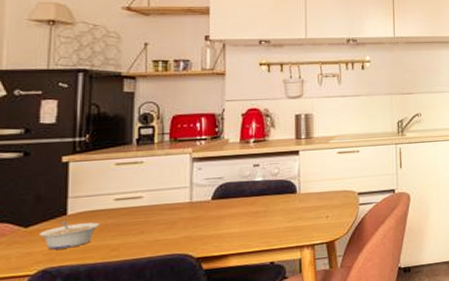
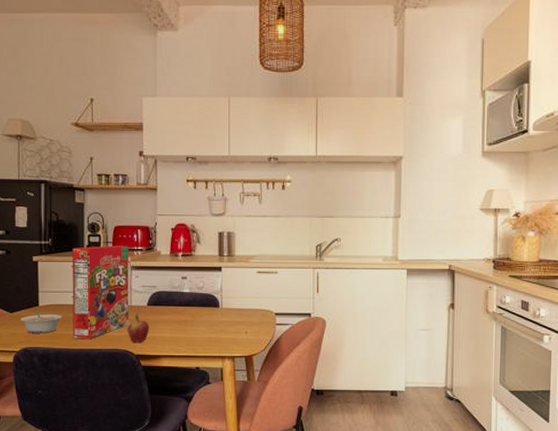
cereal box: none [113,135,189,249] -> present [72,245,129,340]
fruit: none [186,208,215,244] -> present [127,312,150,342]

